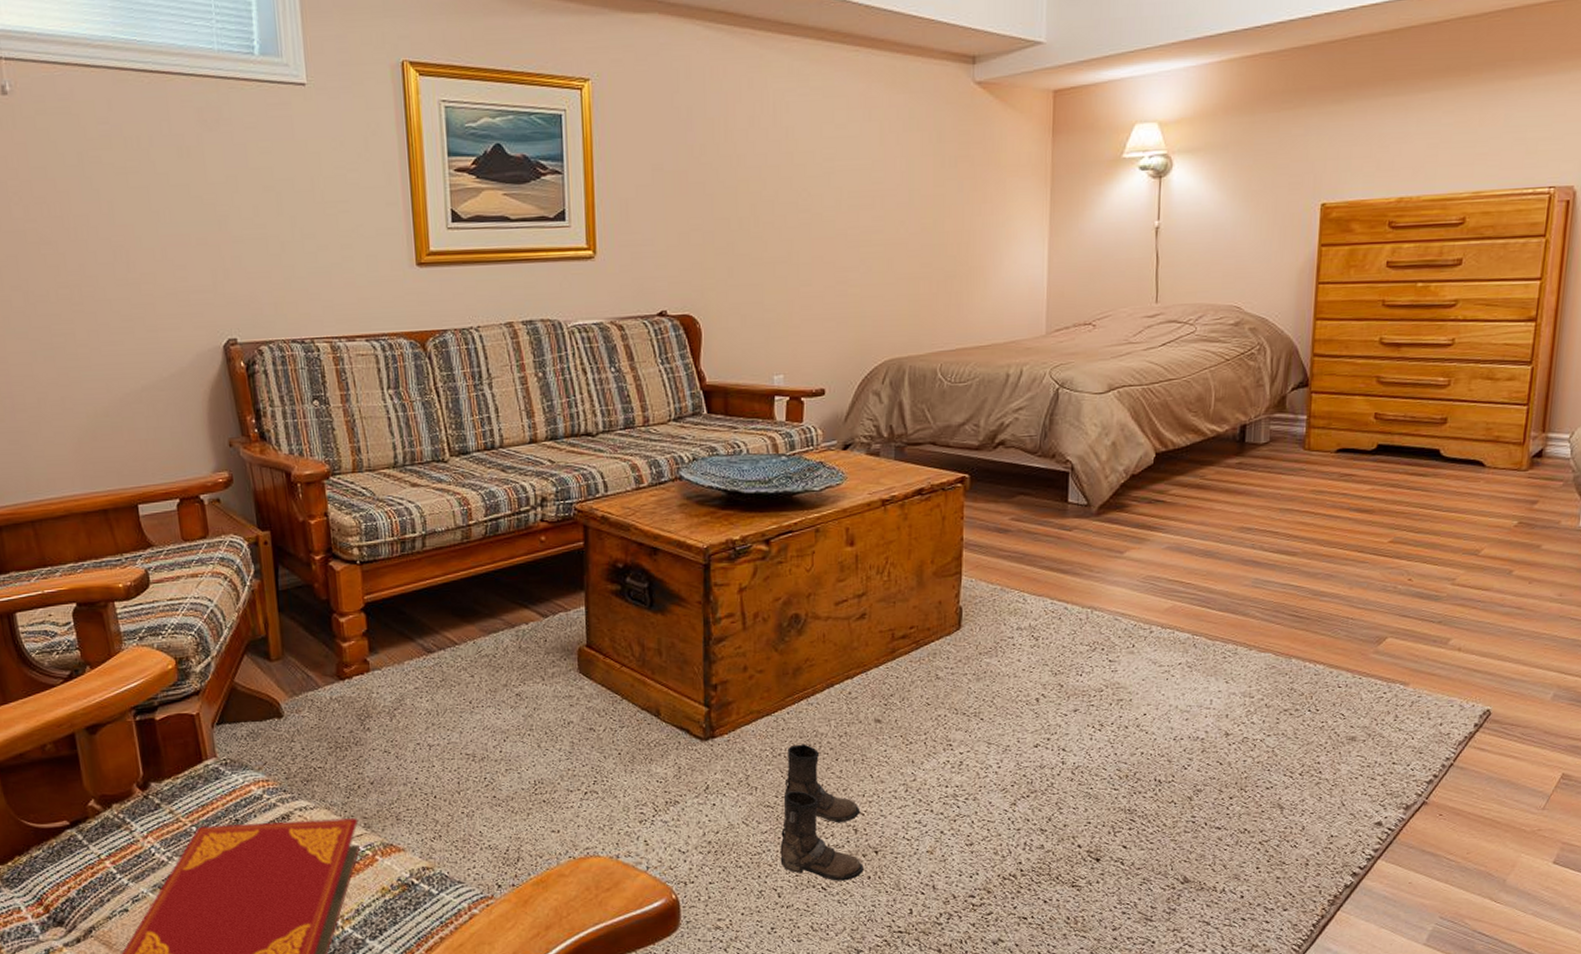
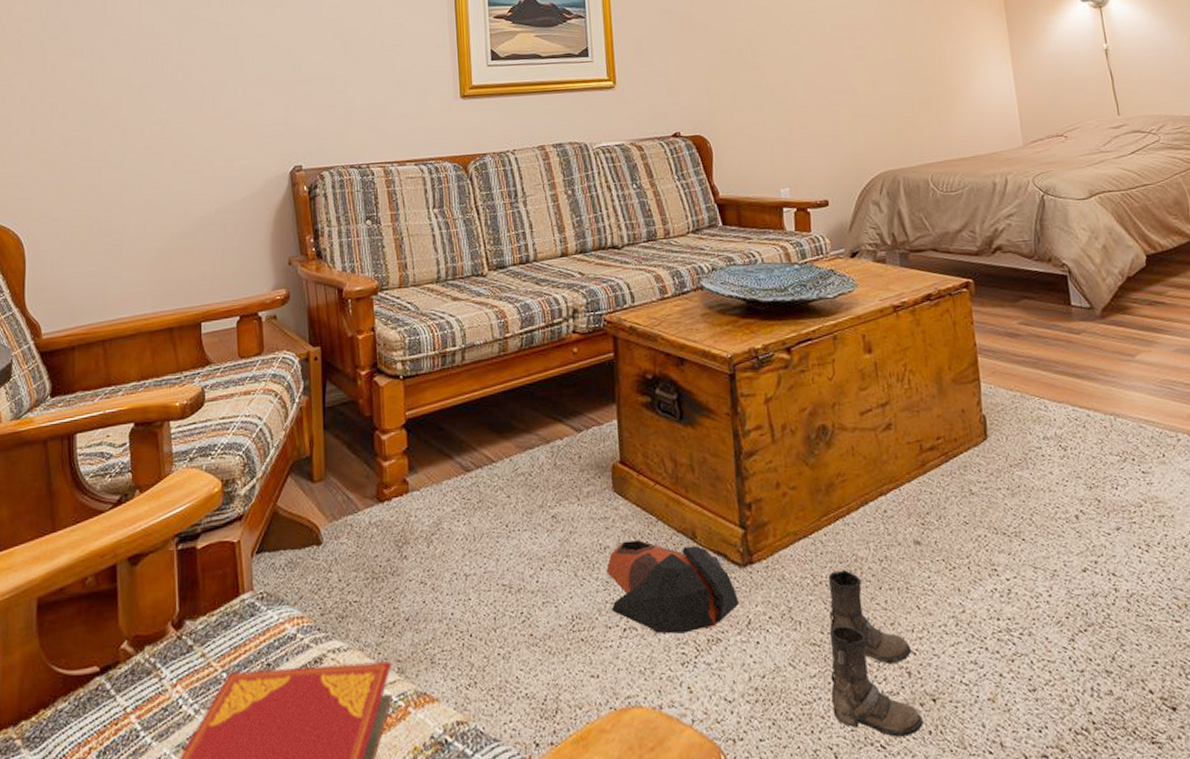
bag: none [569,716,698,797] -> present [606,540,739,634]

